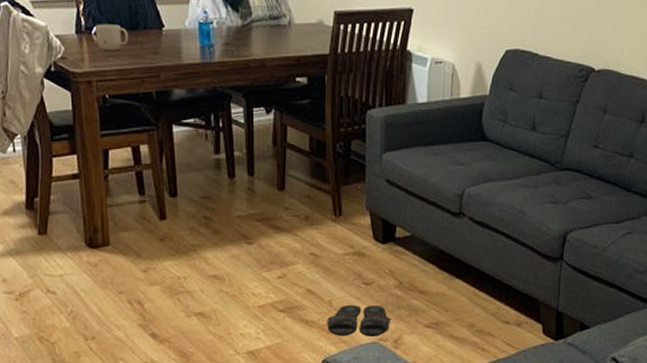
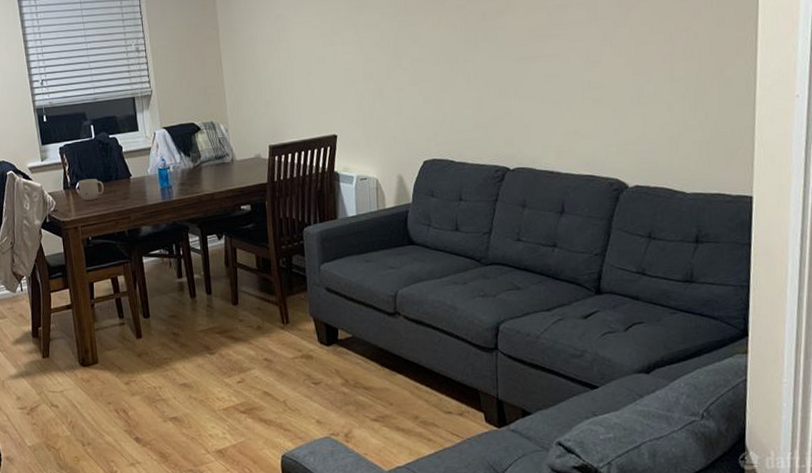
slippers: present [327,304,391,336] -> none [283,403,341,433]

